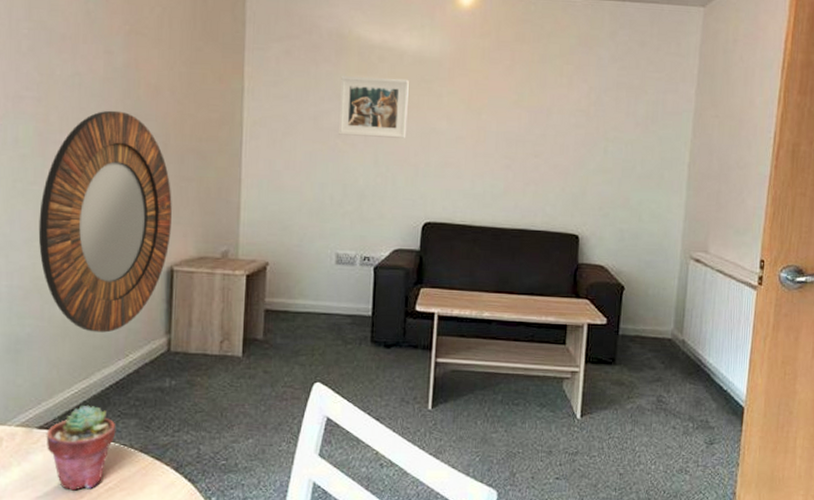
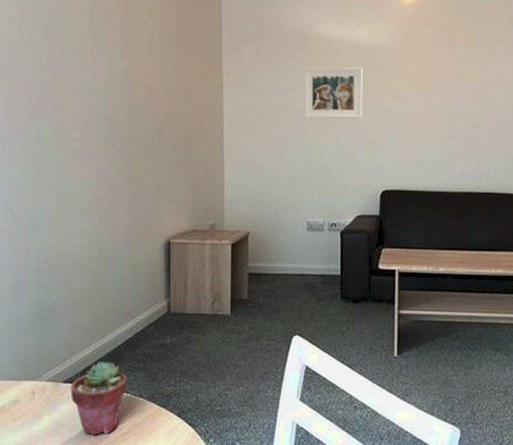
home mirror: present [38,110,172,333] -> none [59,110,167,299]

